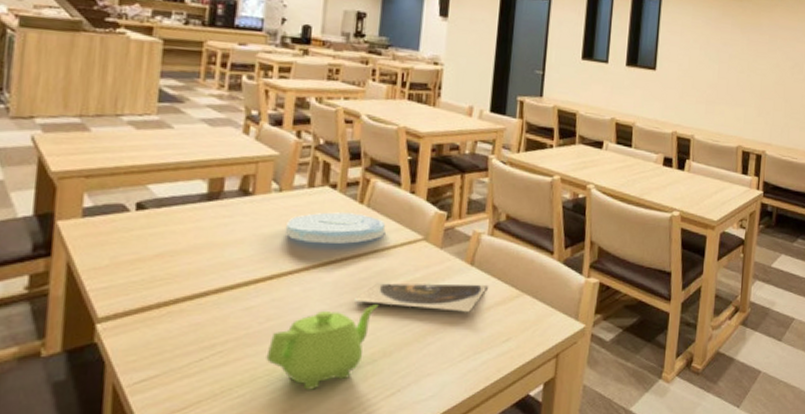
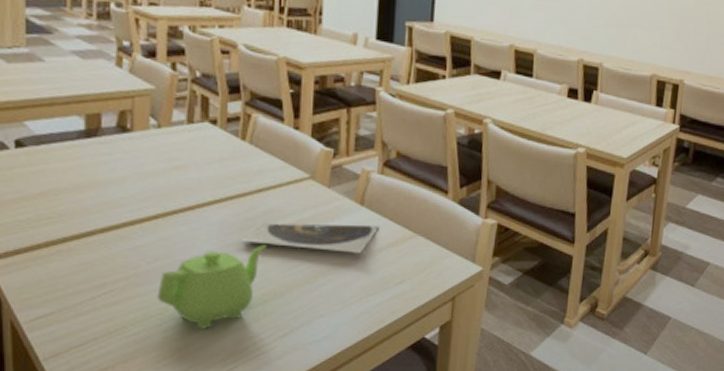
plate: present [285,212,386,244] -> none [166,149,270,183]

